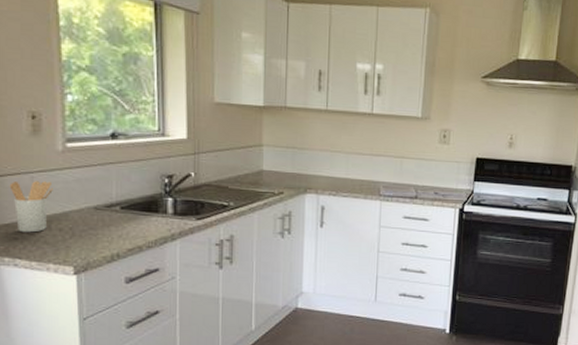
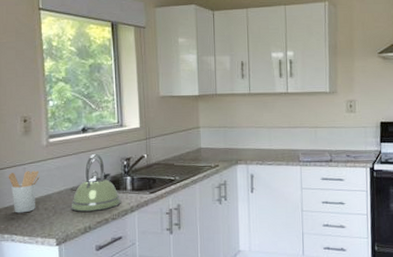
kettle: none [94,167,159,236] -> present [71,154,121,212]

